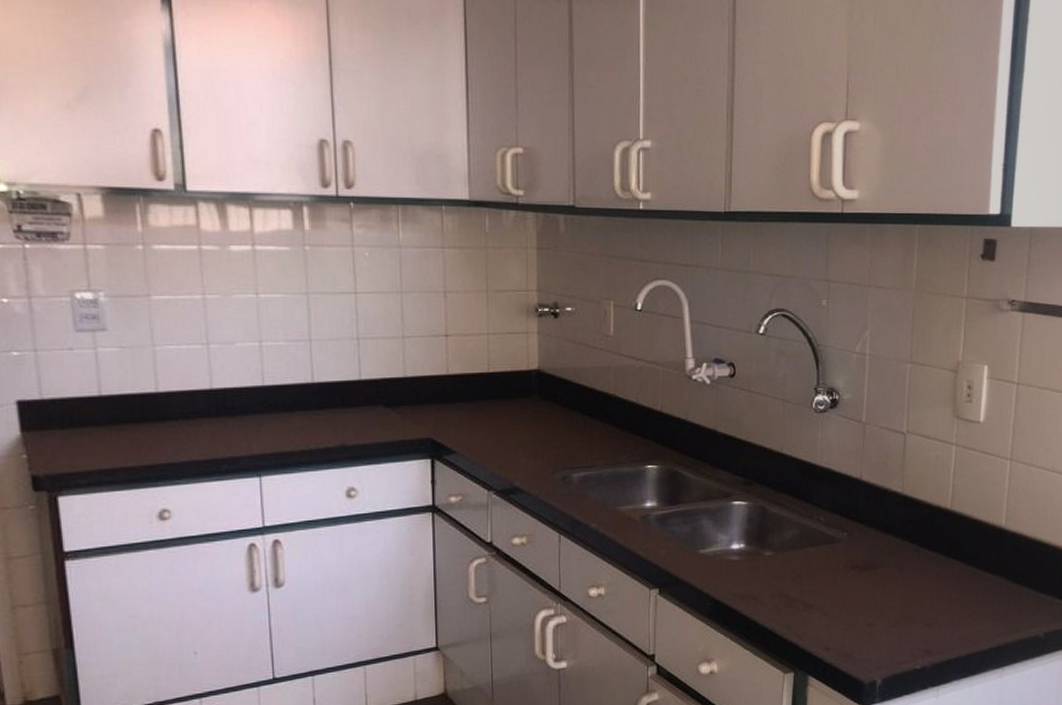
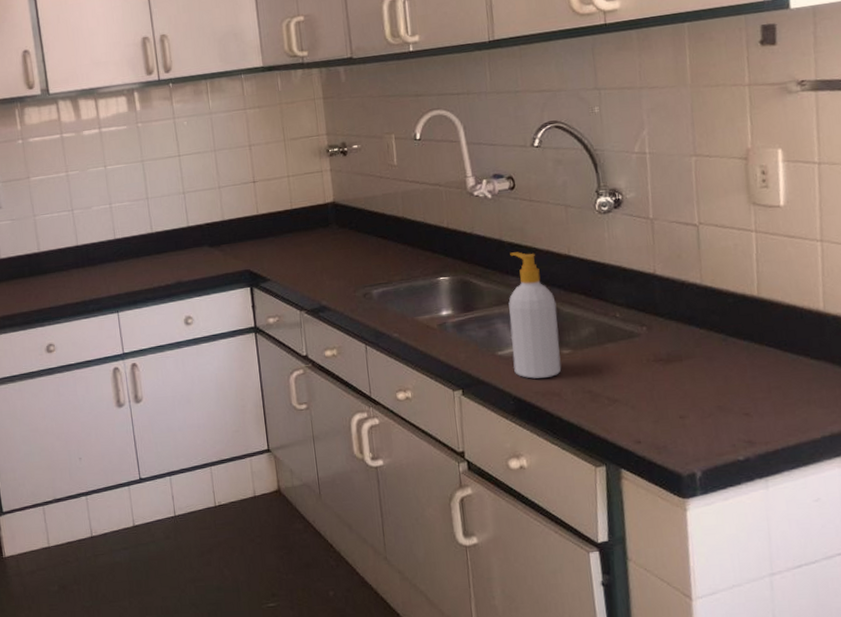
soap bottle: none [714,445,764,580] -> present [508,252,562,379]

